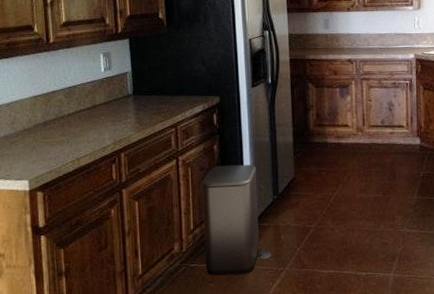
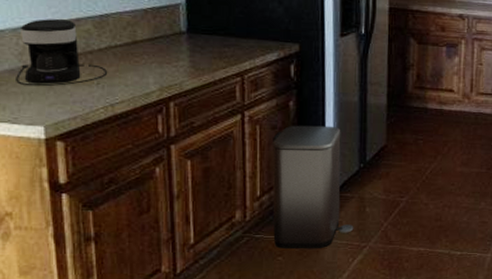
coffee maker: none [9,93,74,149] -> present [16,19,107,87]

